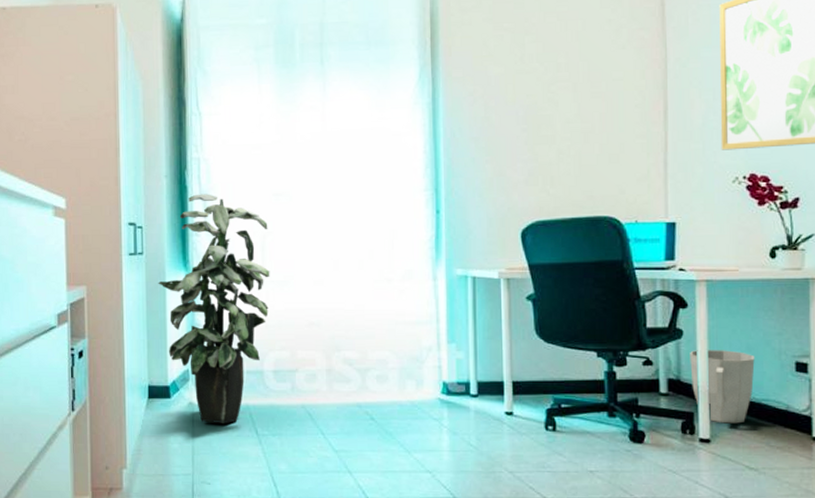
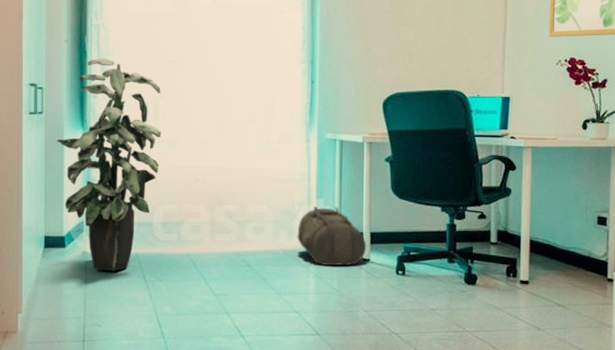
backpack: none [426,352,509,421] -> present [297,206,367,266]
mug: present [690,350,755,424] -> none [516,206,567,268]

